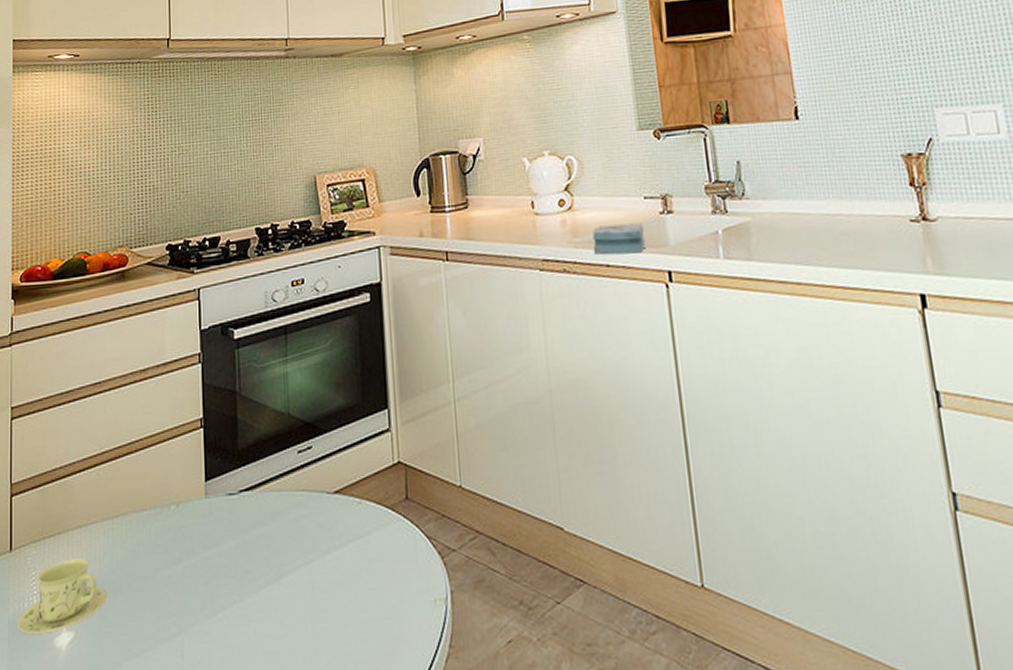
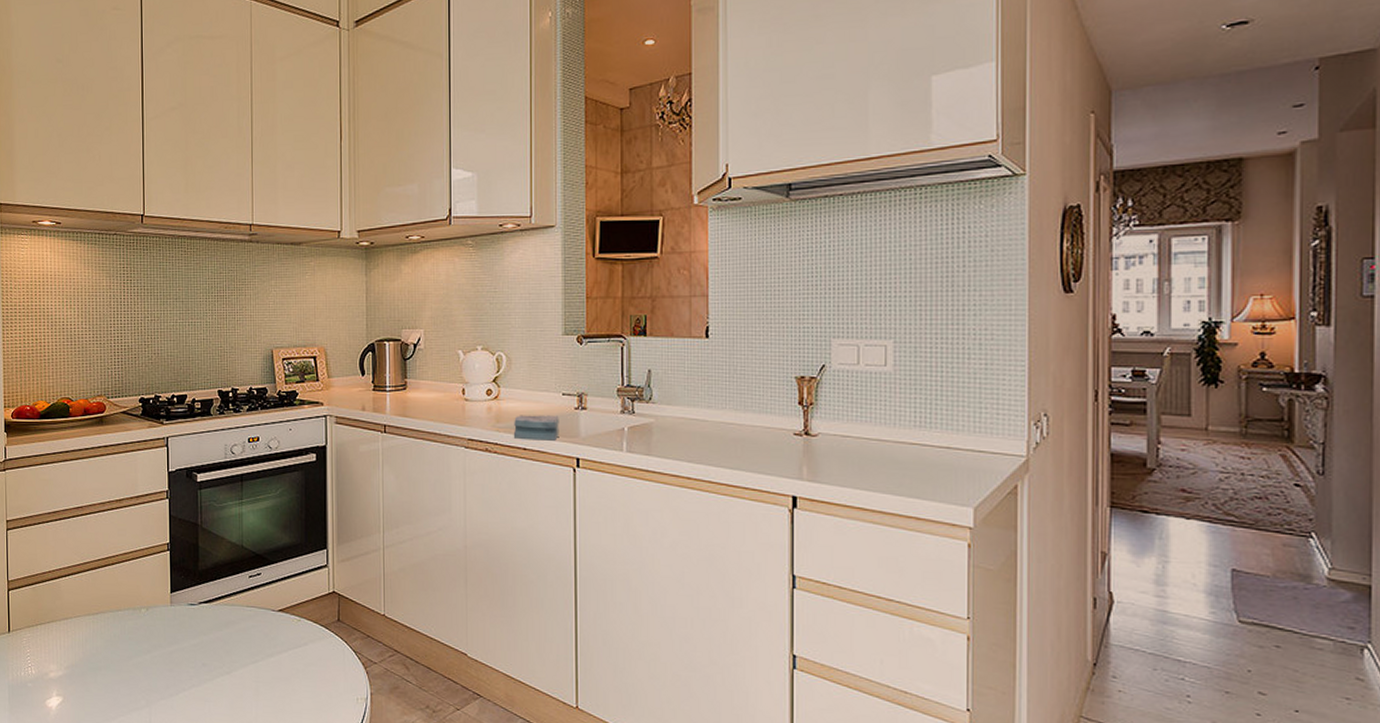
cup and saucer: present [16,557,107,633] -> none [15,642,88,696]

